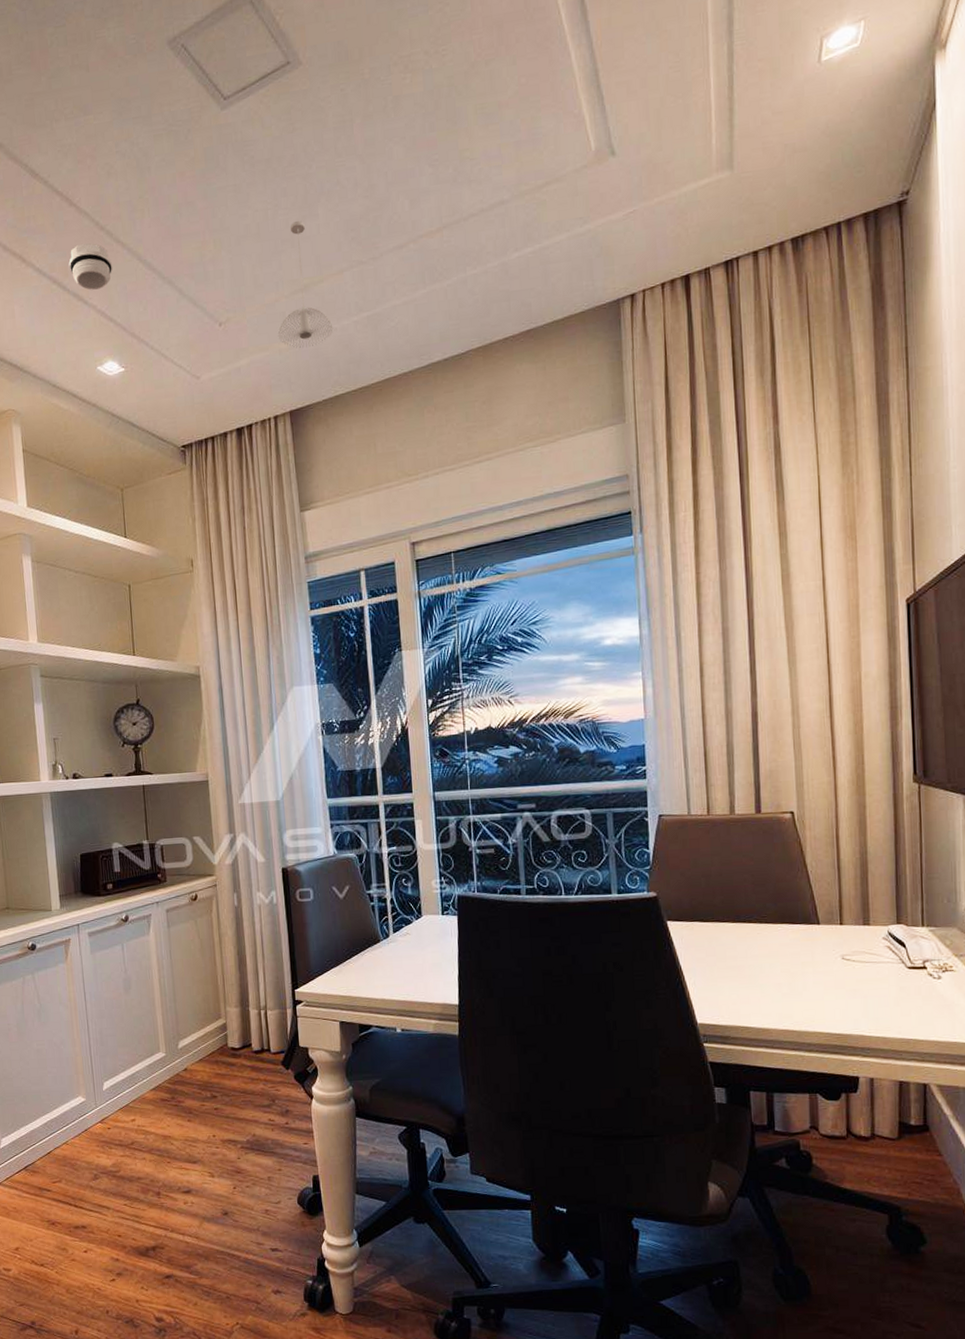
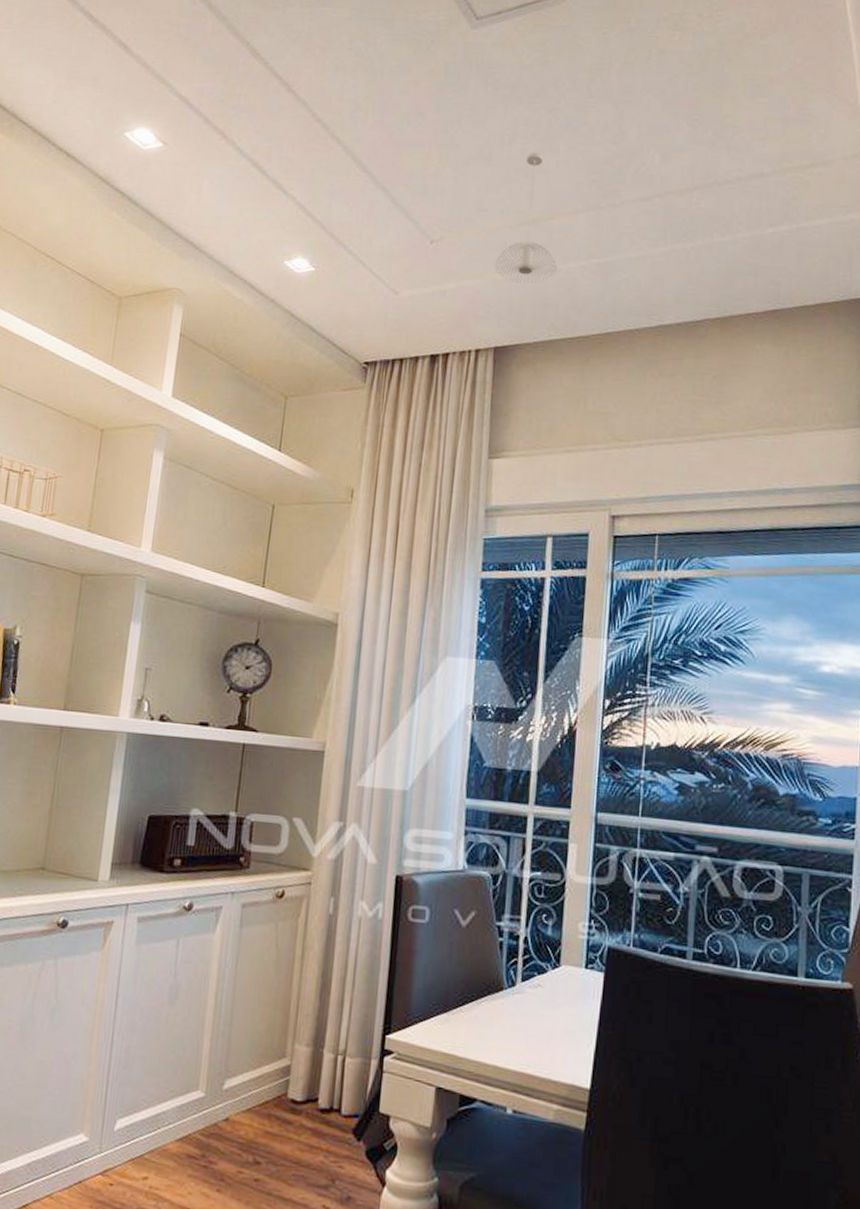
smoke detector: present [68,243,112,290] -> none [273,131,323,181]

